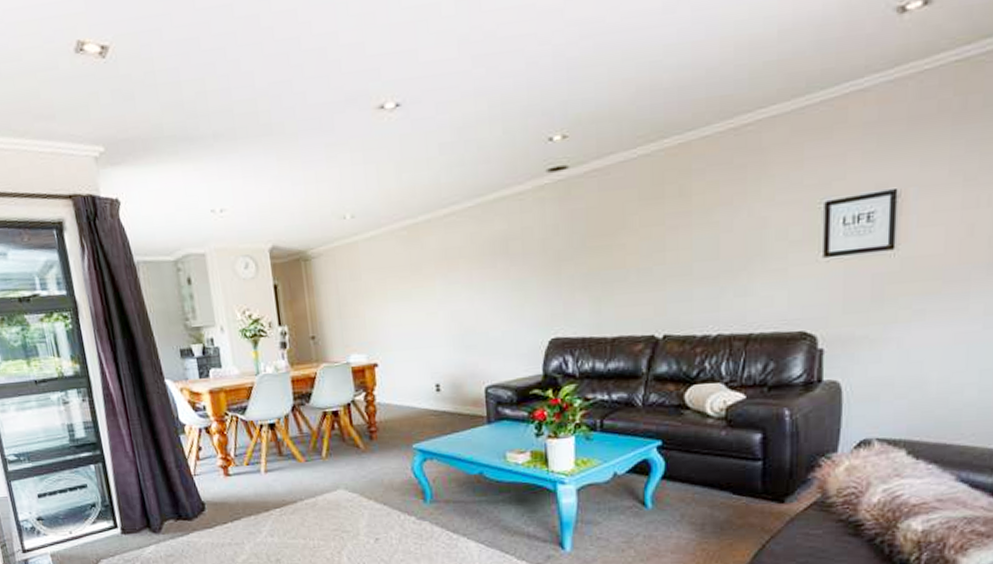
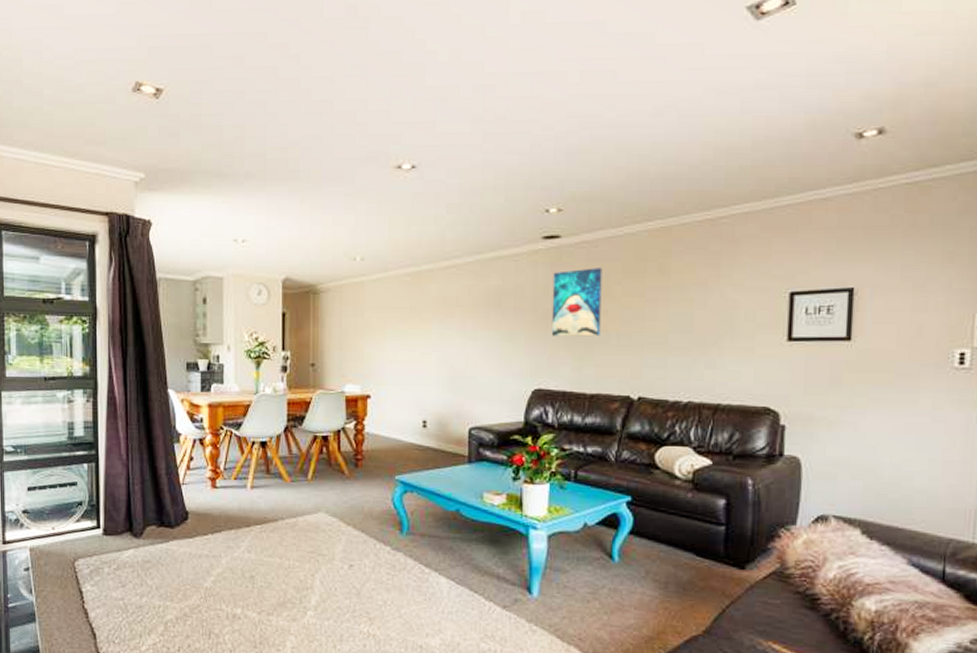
wall art: none [562,197,618,279] -> present [551,268,602,337]

